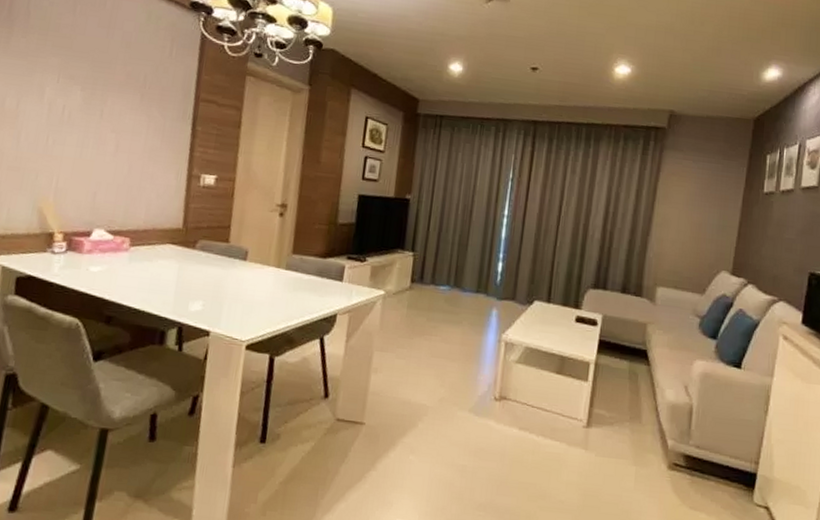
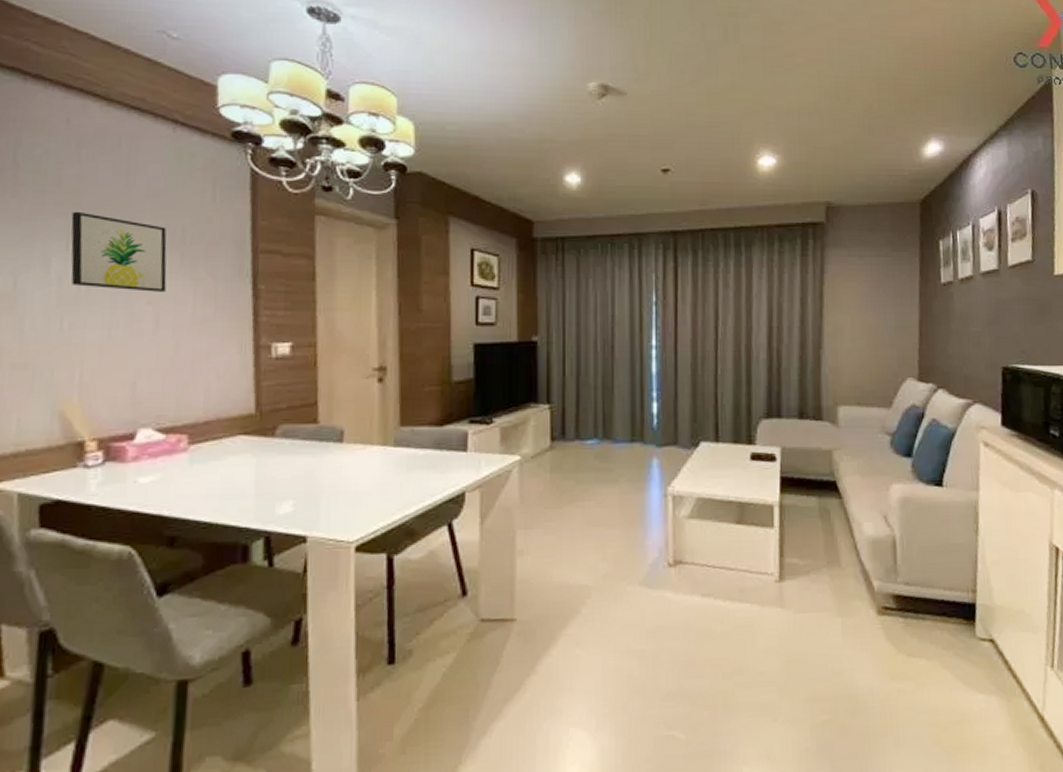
wall art: none [58,53,133,124] -> present [71,211,167,292]

